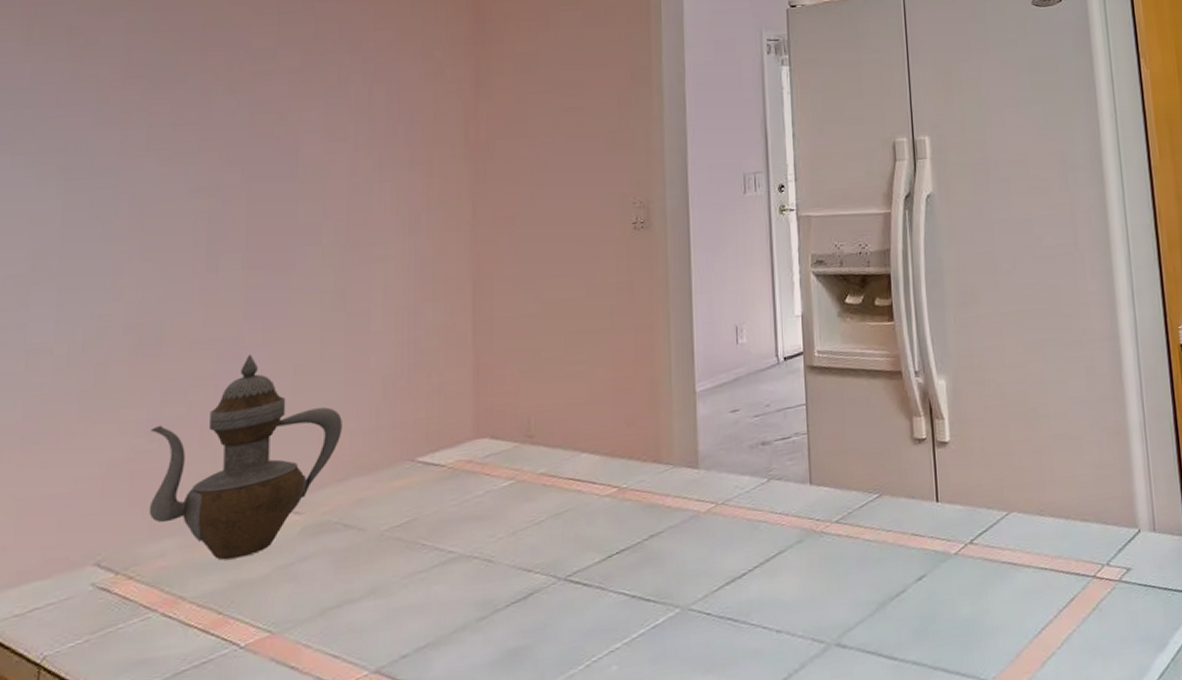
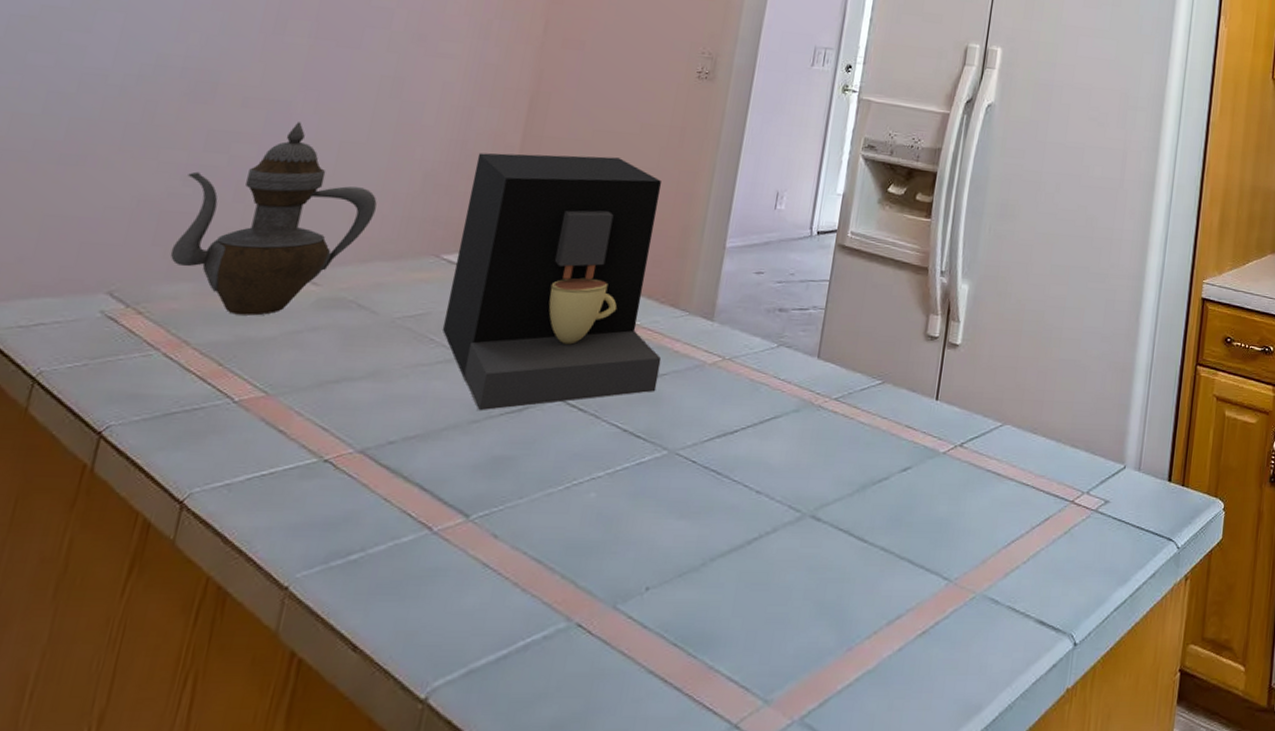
coffee maker: none [431,325,656,607] -> present [442,153,662,411]

